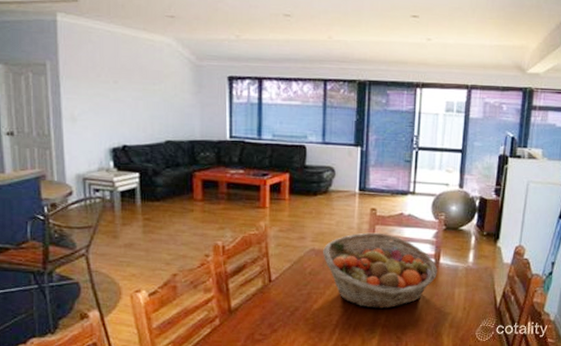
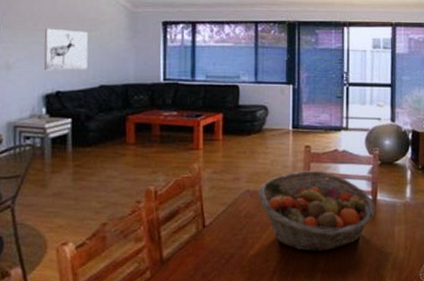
wall art: none [107,79,153,125] -> present [43,28,88,71]

